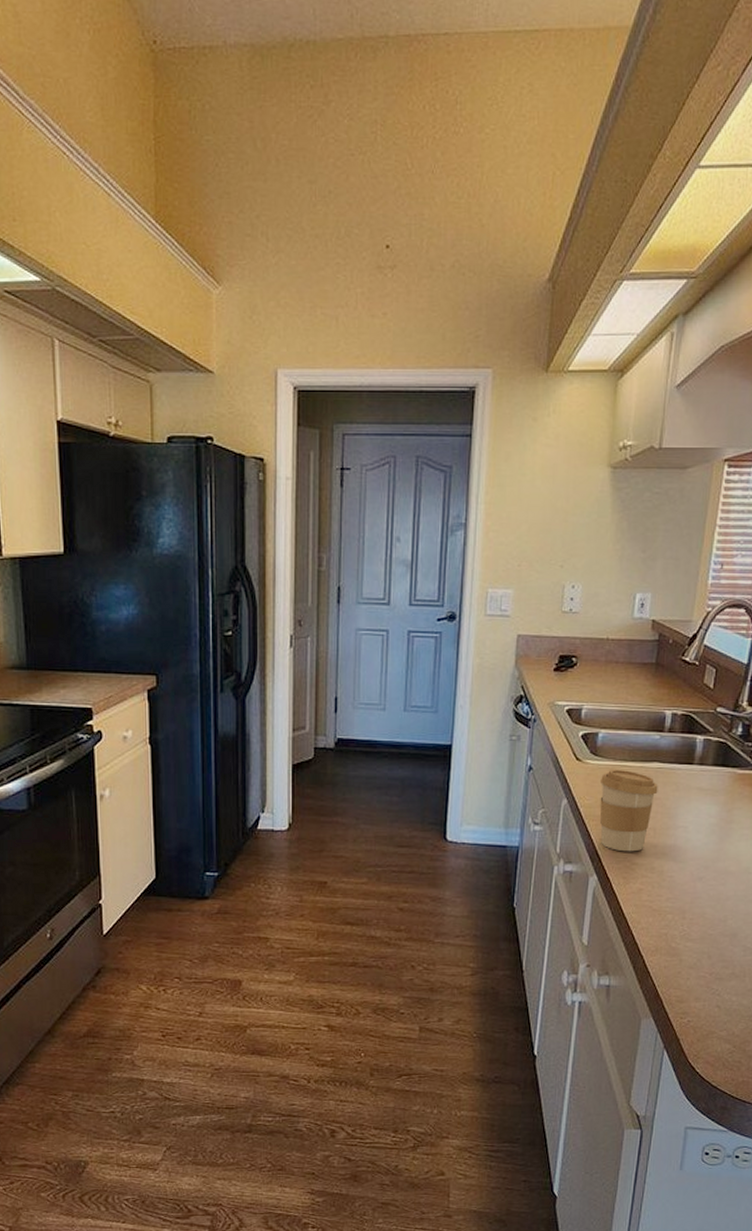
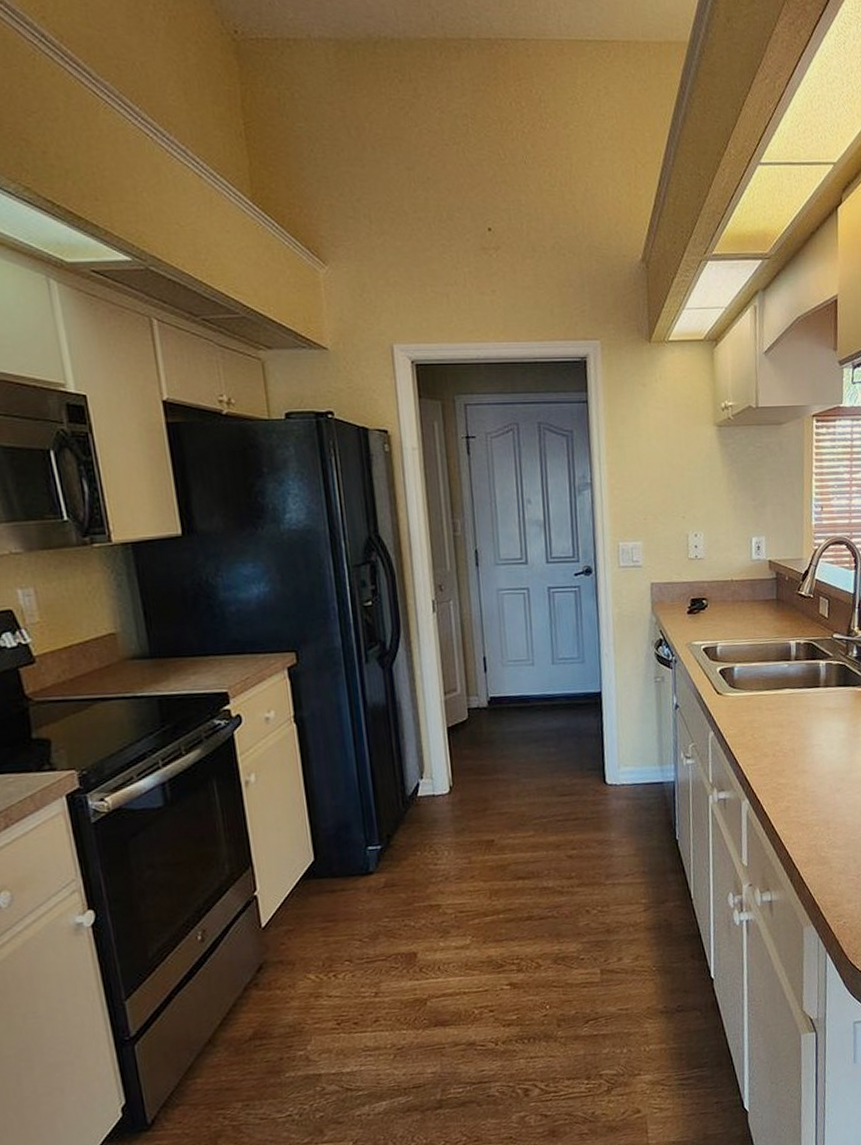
coffee cup: present [599,769,658,852] -> none [741,698,793,775]

